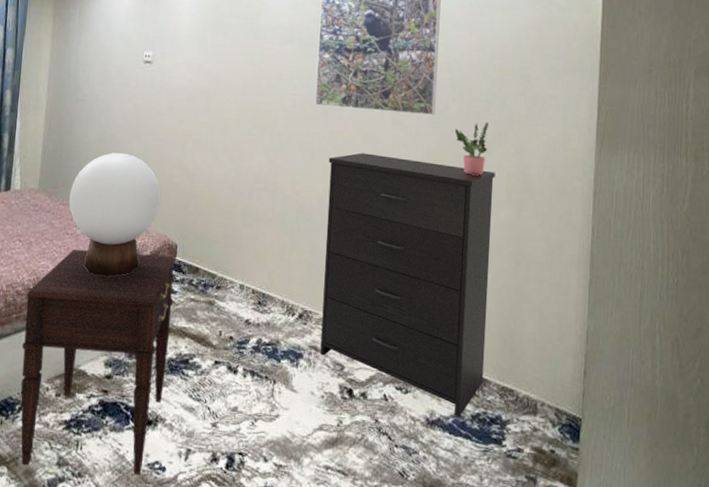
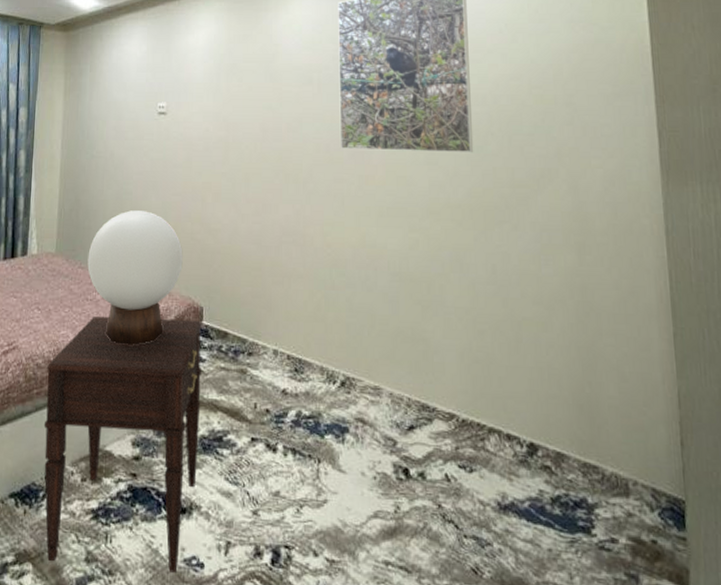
dresser: present [320,153,495,418] -> none [360,198,561,501]
potted plant: present [455,122,489,176] -> none [498,157,536,217]

